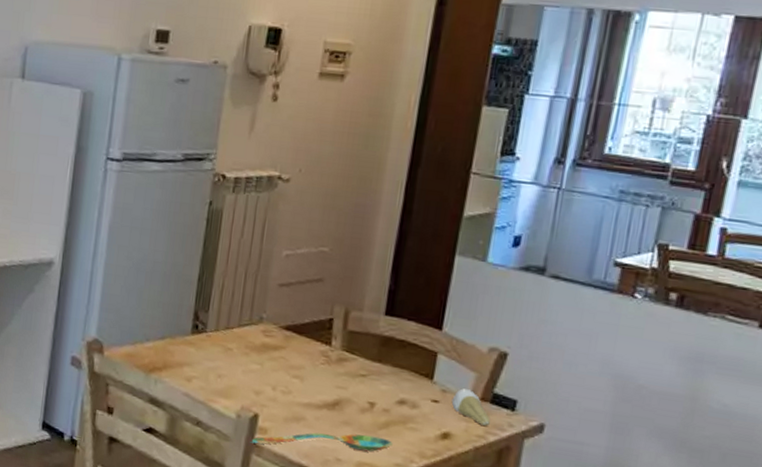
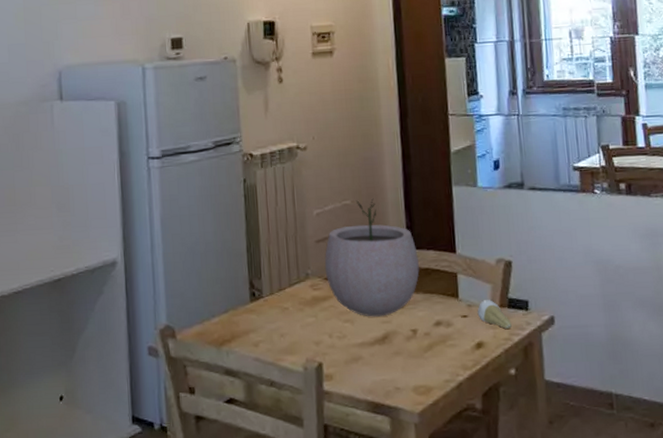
spoon: present [250,432,393,452] -> none [320,359,439,391]
plant pot: none [282,249,396,381] -> present [324,198,419,317]

